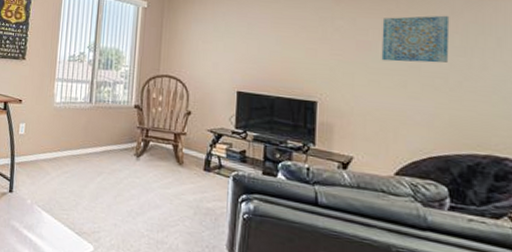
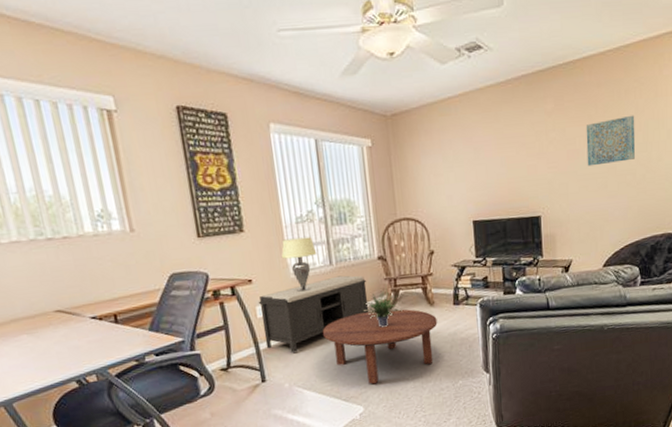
bench: none [20,114,121,173] -> present [258,275,369,353]
lampshade: none [51,72,81,121] -> present [281,237,317,292]
coffee table: none [70,152,184,228] -> present [322,309,438,384]
potted plant: none [111,133,149,174] -> present [363,285,403,328]

